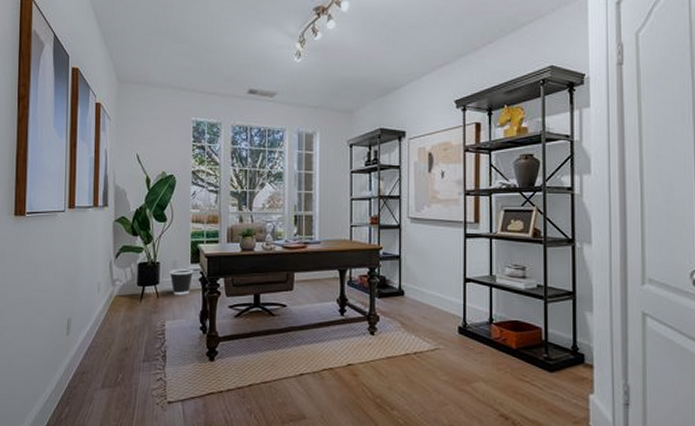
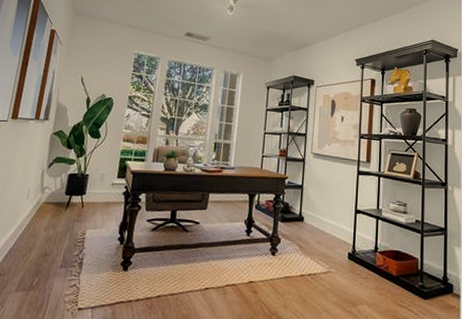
wastebasket: present [169,268,193,295] -> none [96,181,118,207]

